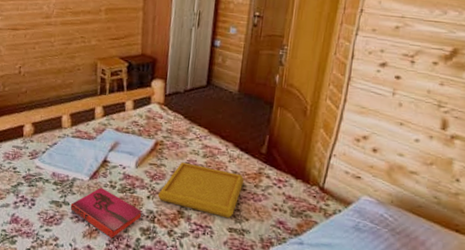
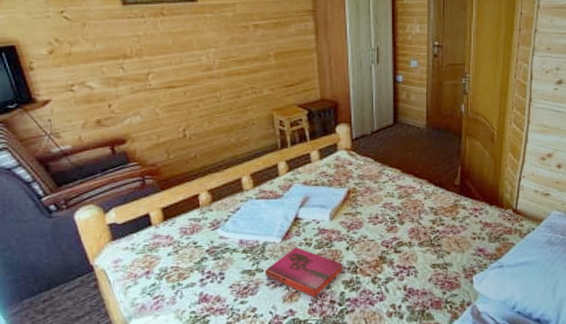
serving tray: present [157,162,245,219] -> none [356,206,442,255]

